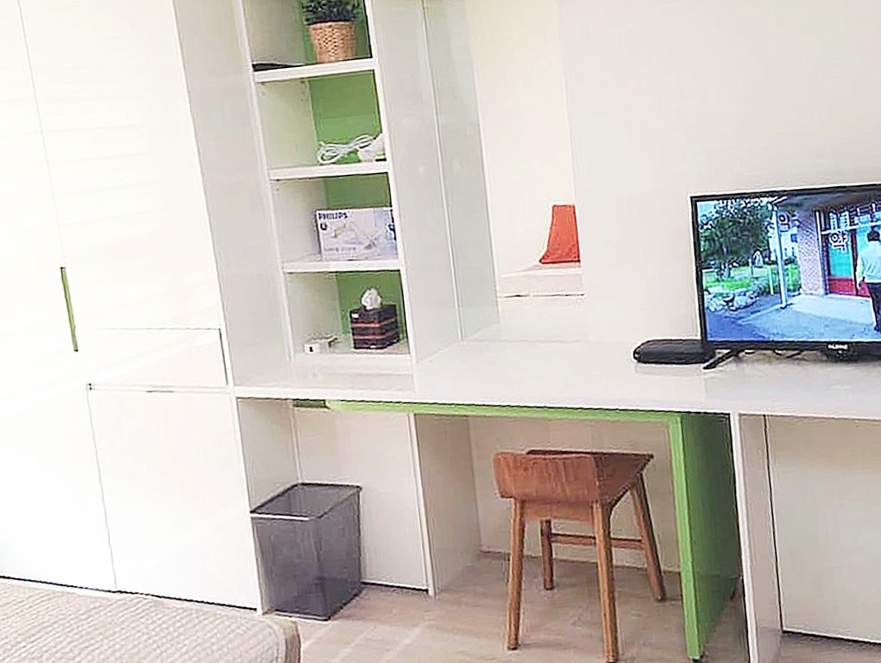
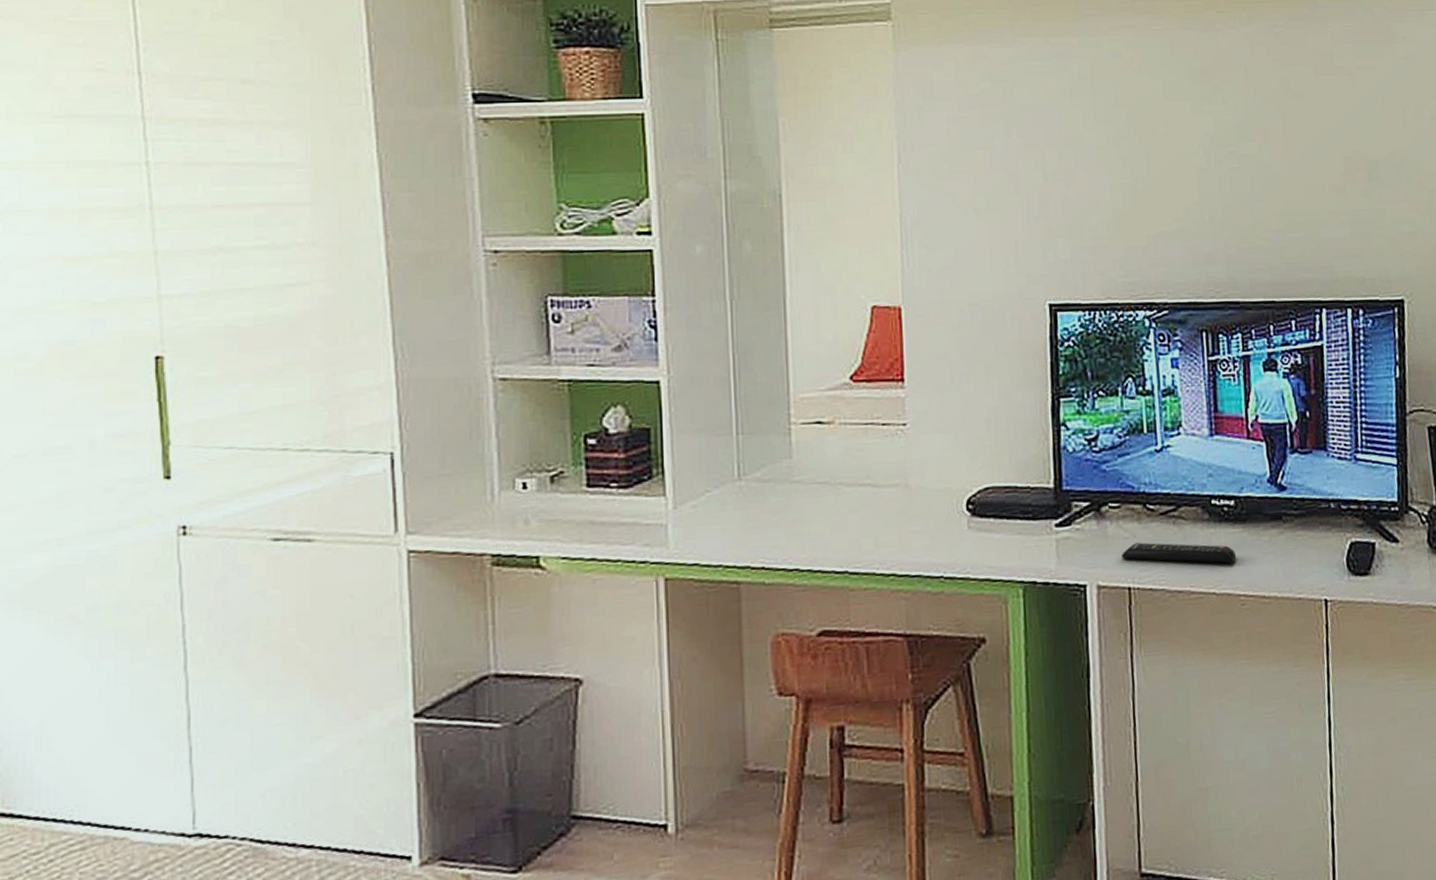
remote control: none [757,379,851,395] -> present [1122,542,1237,564]

